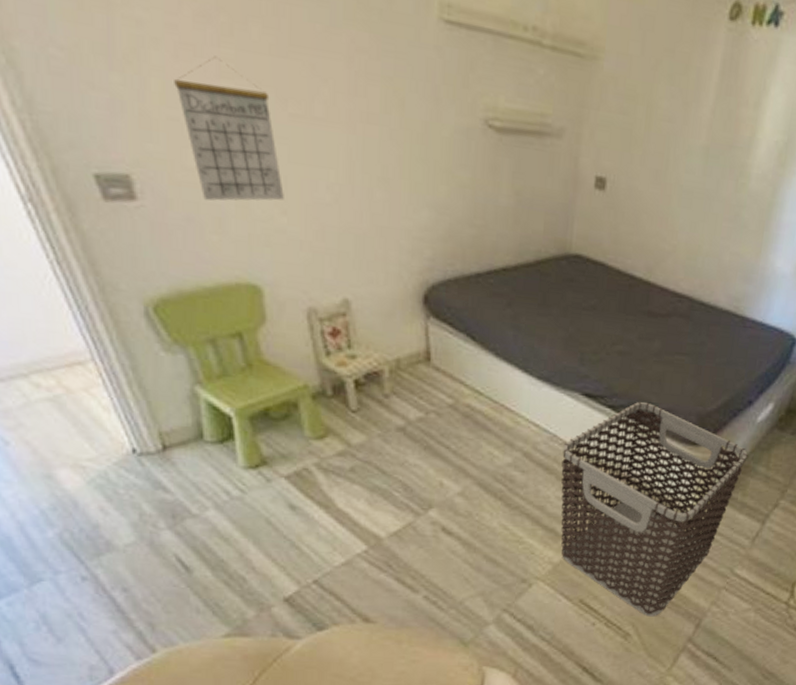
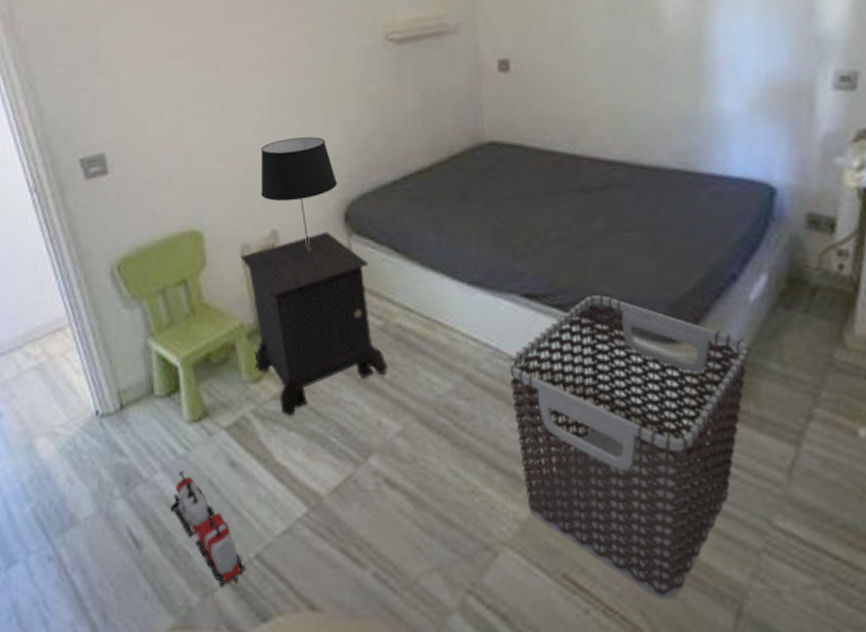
calendar: present [174,55,284,201] -> none [138,42,219,163]
toy train: none [224,509,303,605] -> present [170,470,246,588]
nightstand: none [306,309,455,472] -> present [240,231,389,417]
table lamp: none [332,206,419,325] -> present [260,136,337,250]

